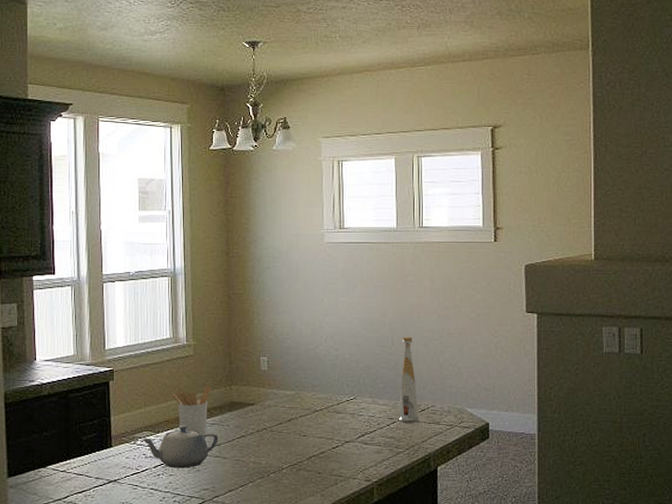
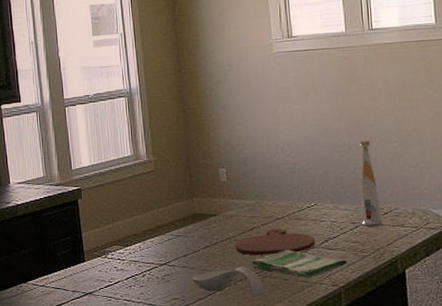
teapot: present [141,424,219,469] -> none [111,237,185,280]
utensil holder: present [171,385,210,439] -> none [136,199,173,250]
spoon rest: none [224,458,298,491] -> present [192,266,265,298]
cutting board: none [271,420,352,447] -> present [235,228,315,256]
dish towel: none [286,443,382,472] -> present [251,250,348,278]

